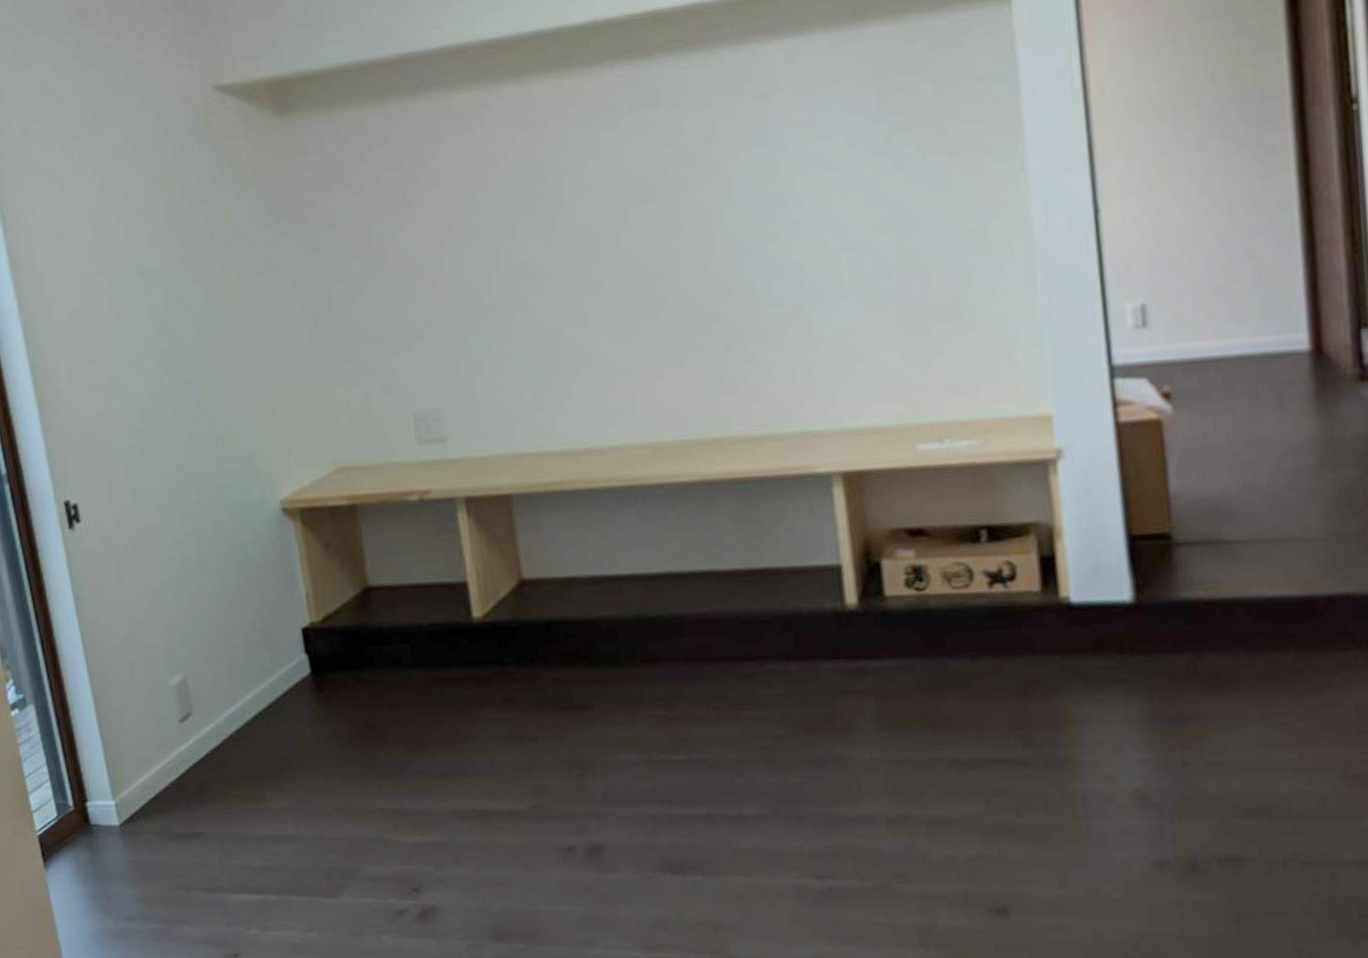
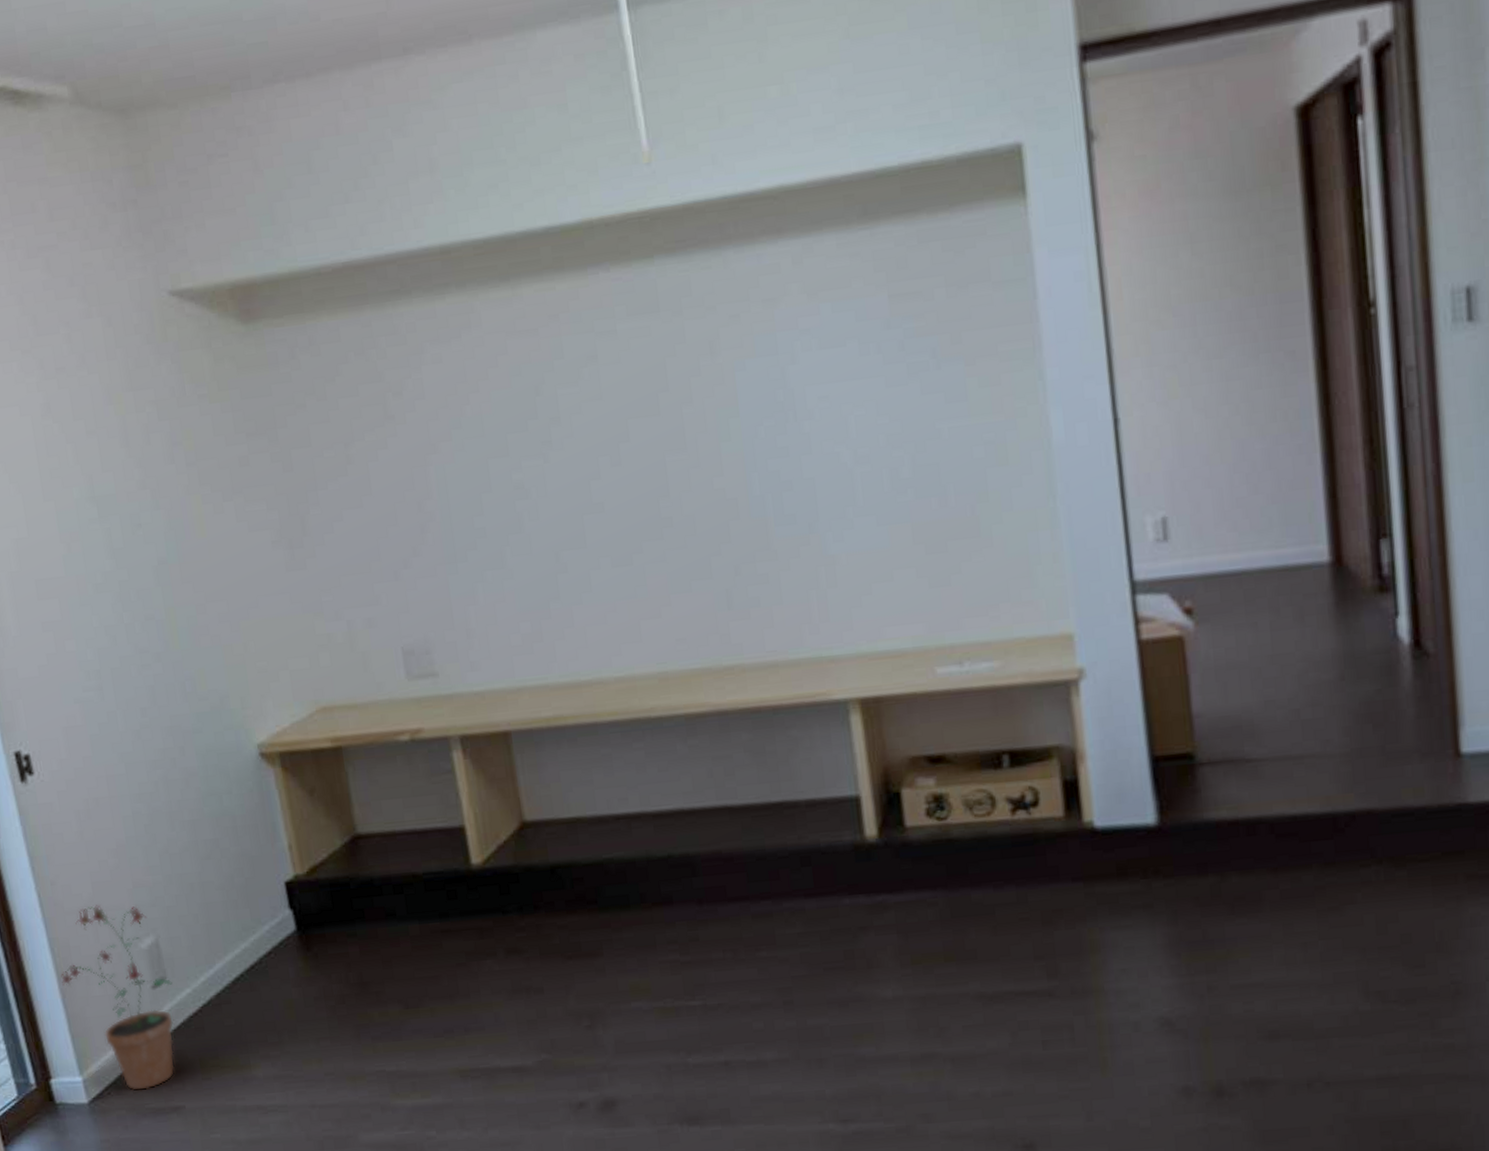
potted plant: none [98,643,198,816] -> present [61,904,175,1091]

